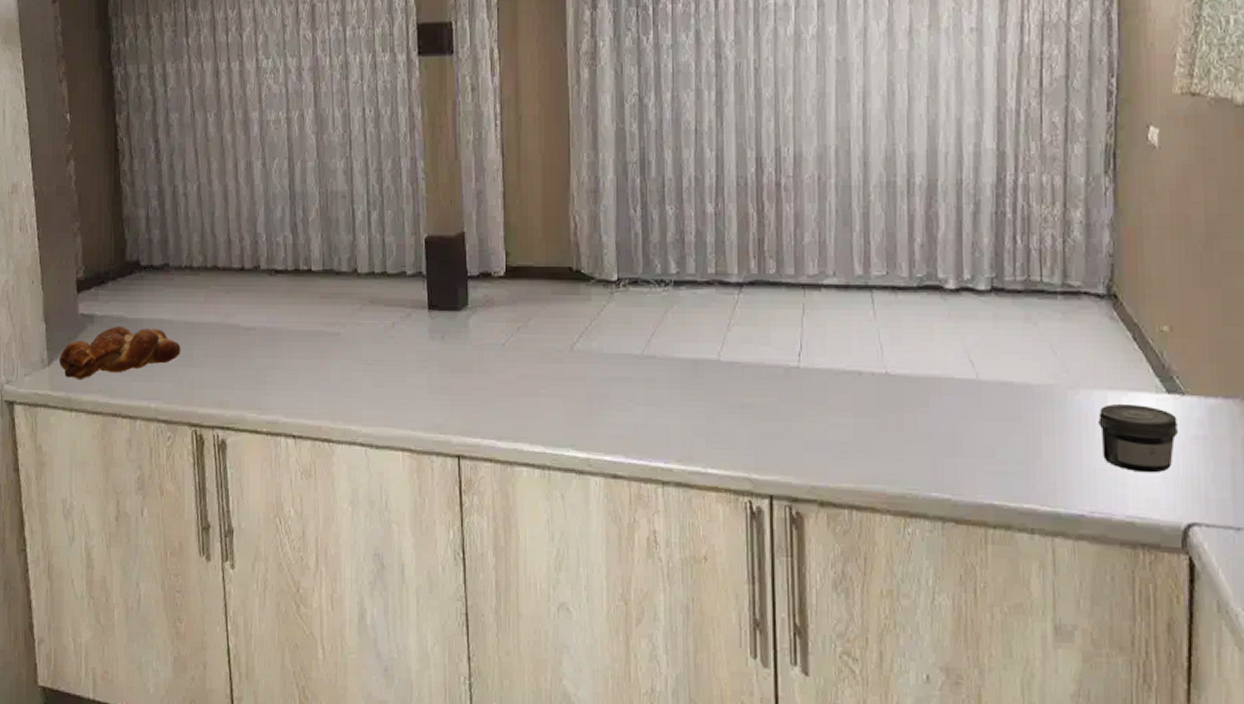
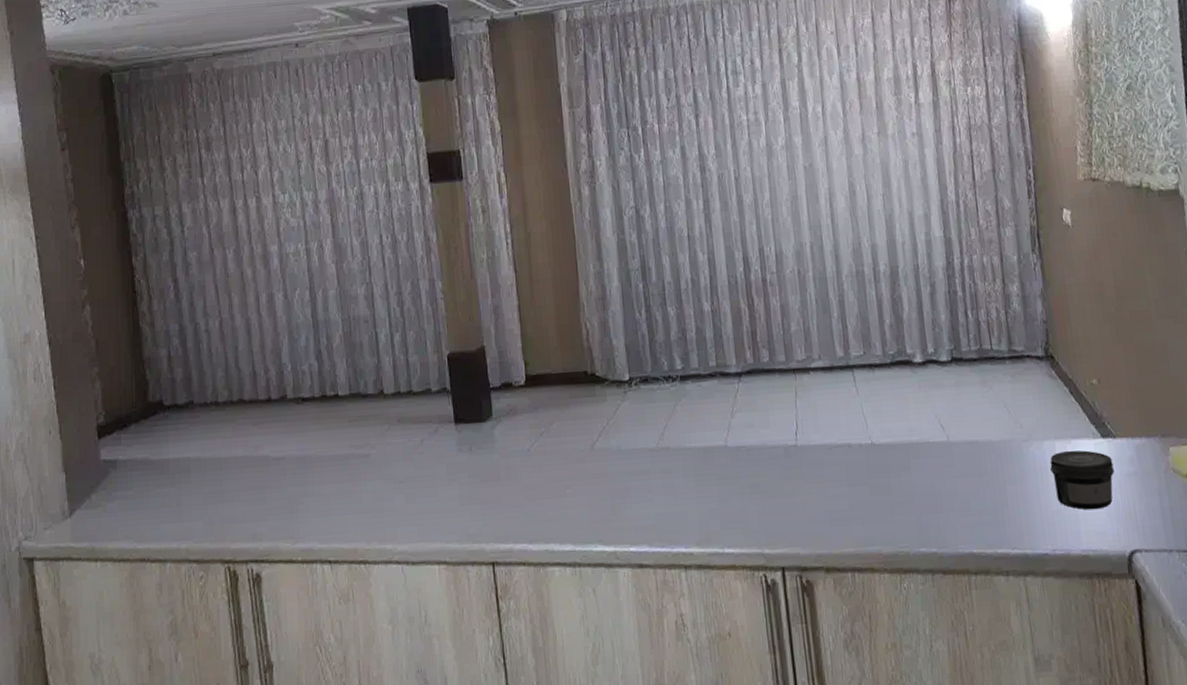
bread loaf: present [58,325,181,379] -> none [81,467,210,528]

